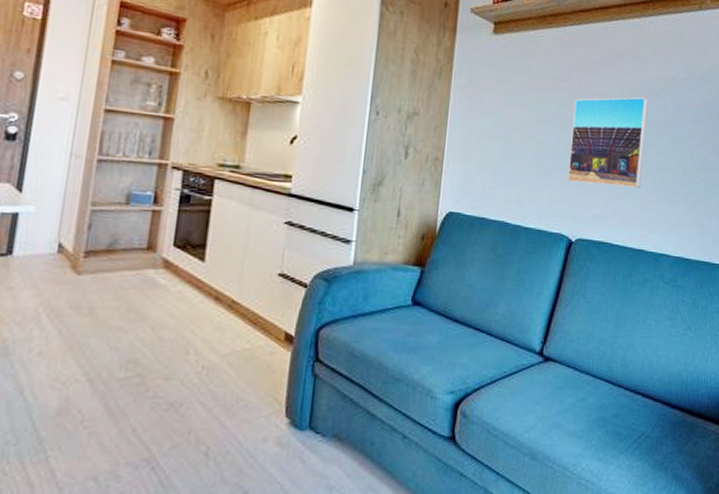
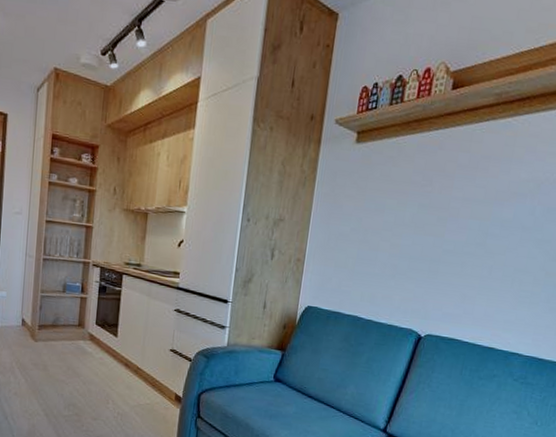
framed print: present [566,96,649,189] -> none [420,199,514,290]

